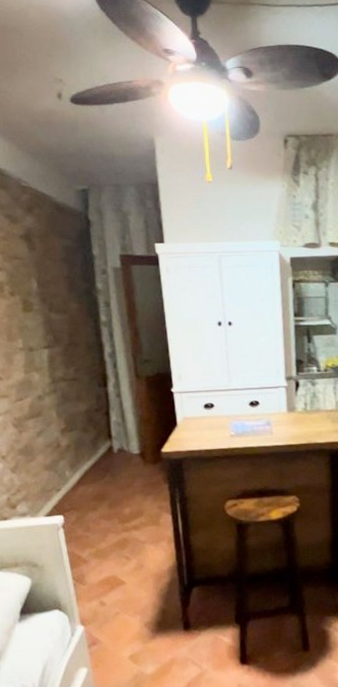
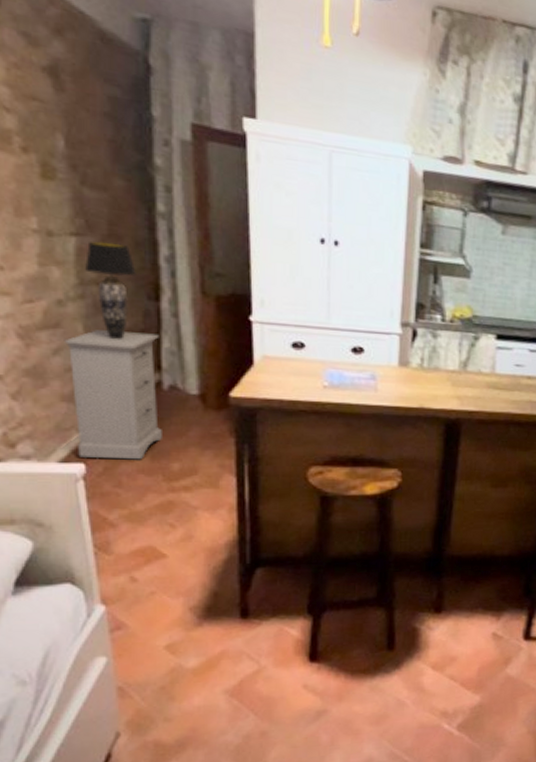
nightstand: none [45,411,117,511] -> present [65,330,164,460]
table lamp: none [55,348,90,420] -> present [85,240,136,340]

